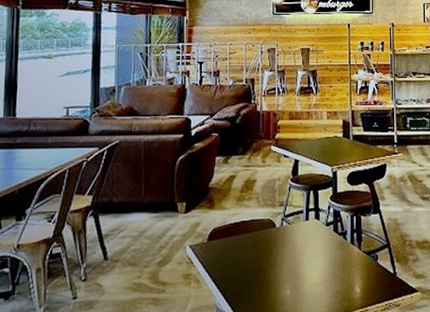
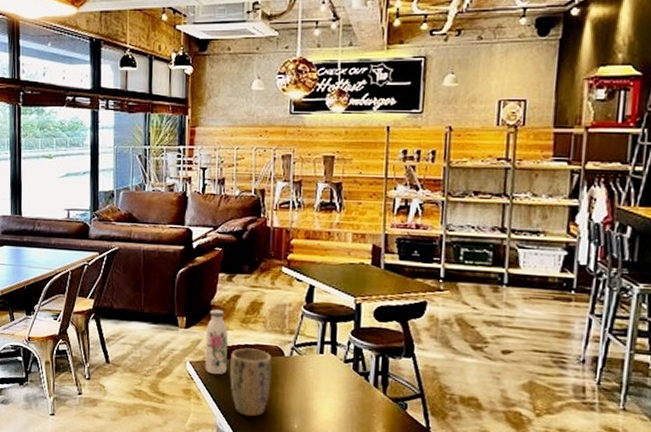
water bottle: none [204,191,225,255] -> present [205,309,228,375]
plant pot: none [228,224,265,291] -> present [230,348,272,417]

